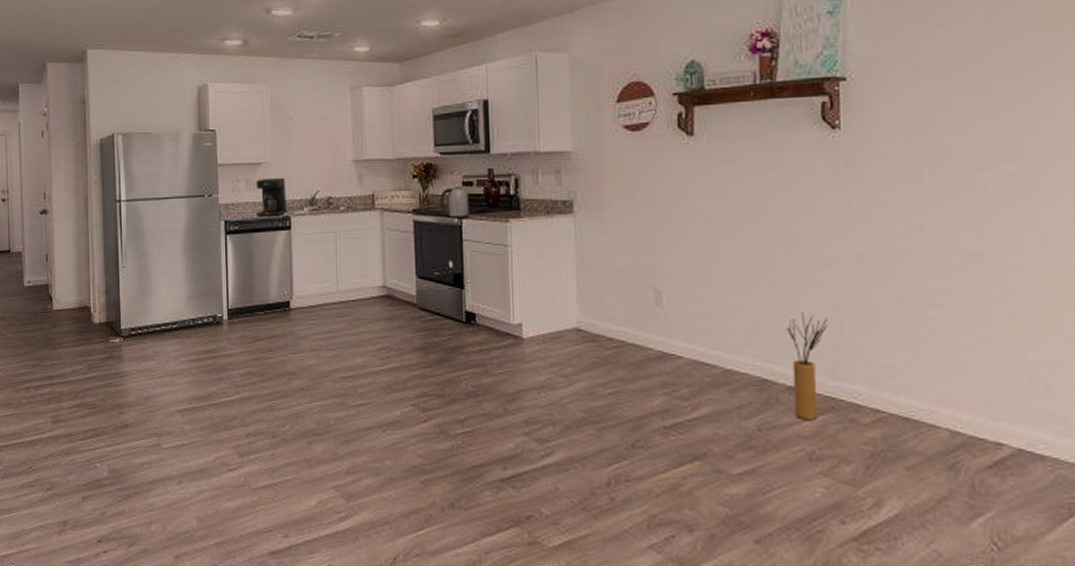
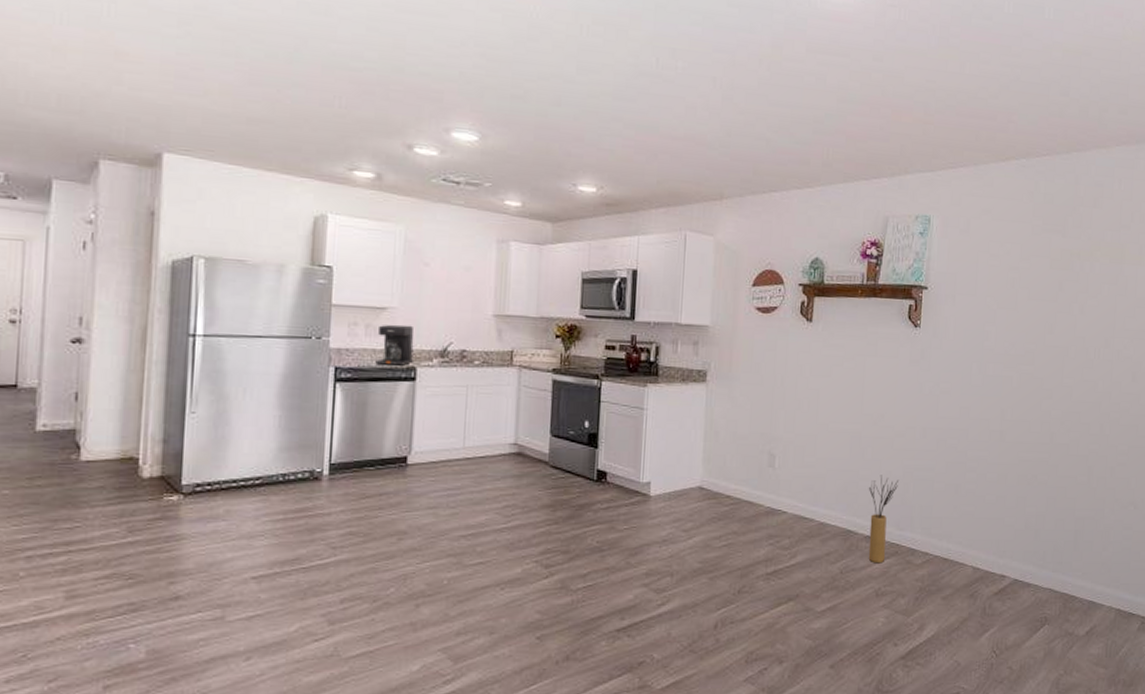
kettle: present [439,186,470,219] -> none [580,349,611,382]

